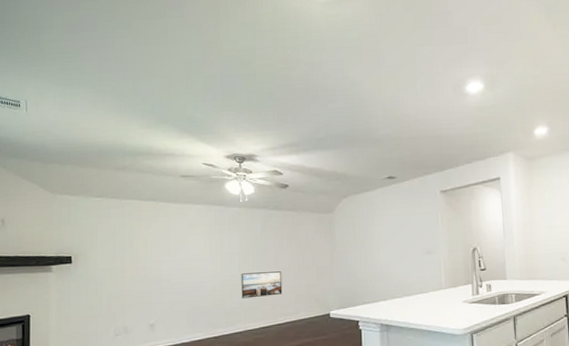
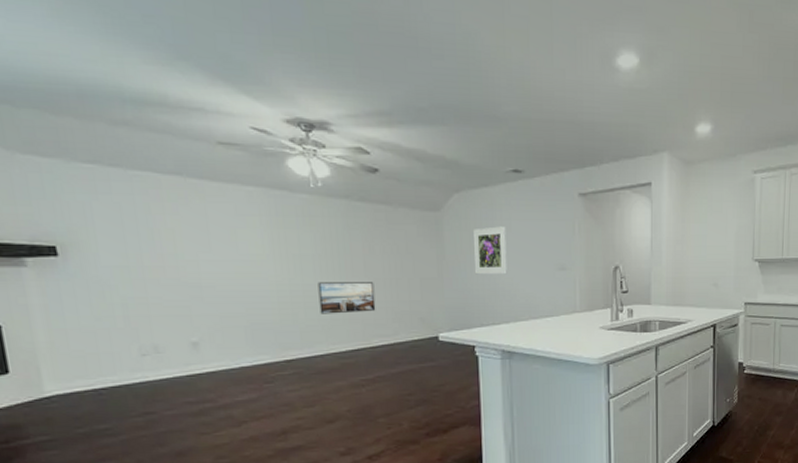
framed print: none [358,221,384,261] -> present [473,226,507,275]

